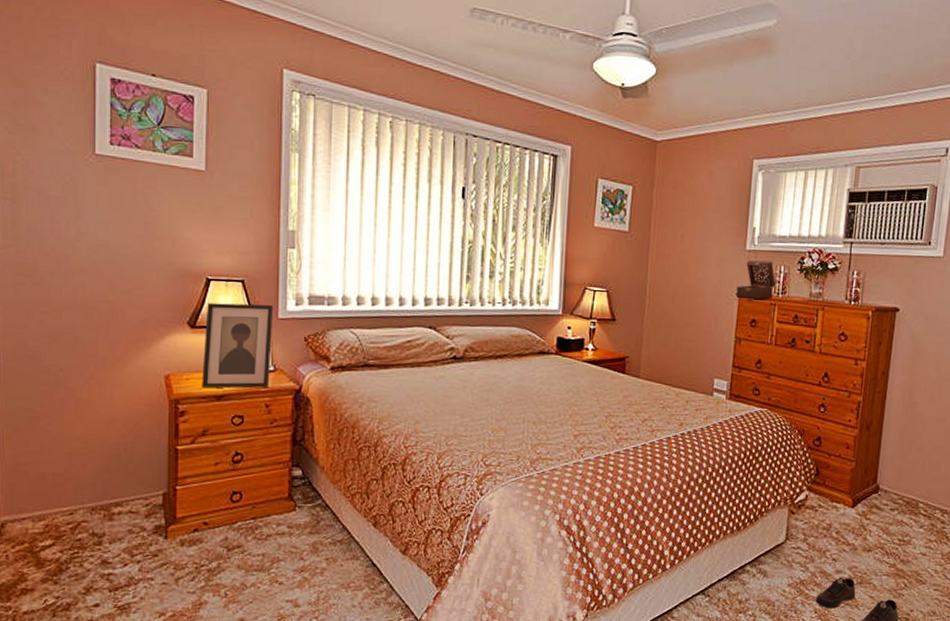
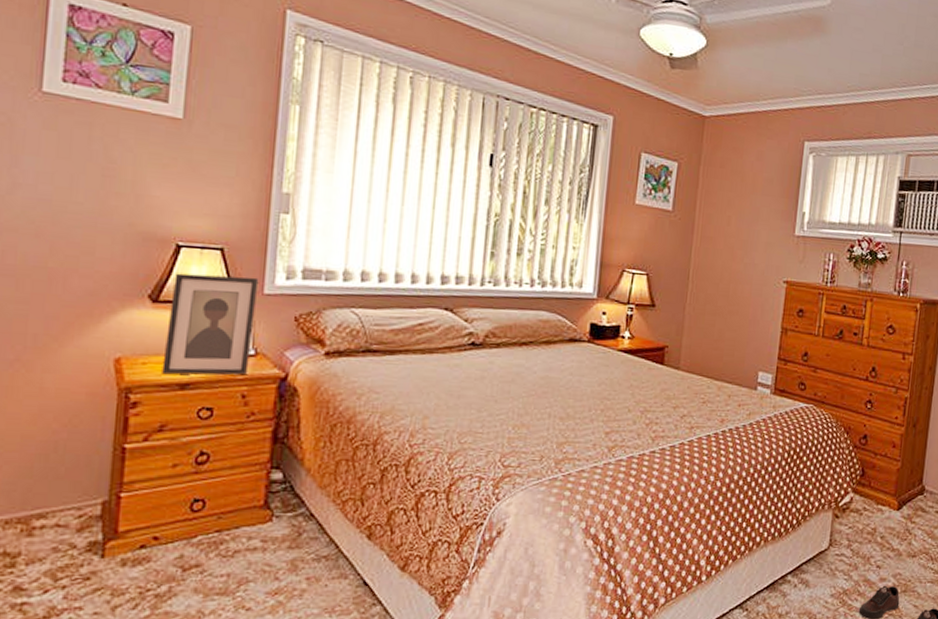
jewelry box: present [736,260,776,300] -> none [783,246,825,289]

